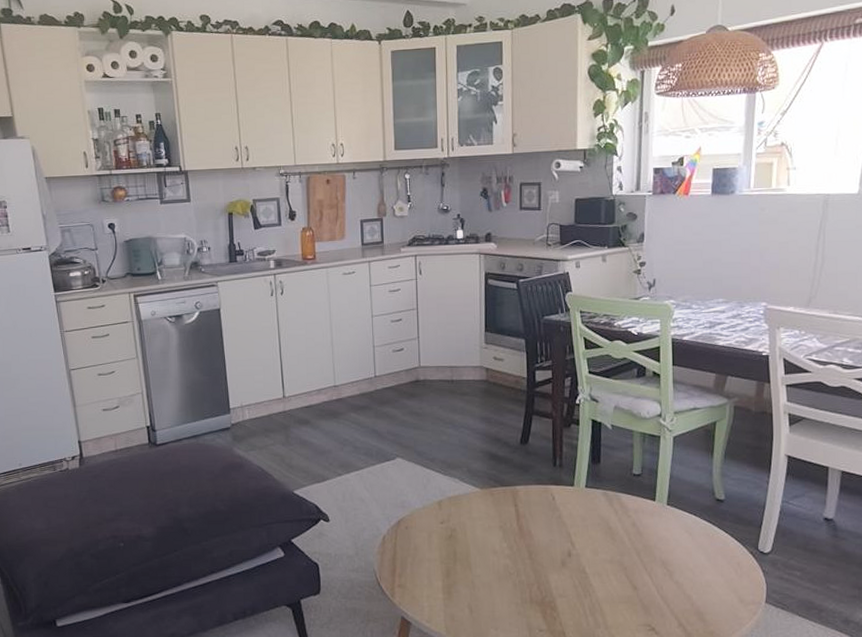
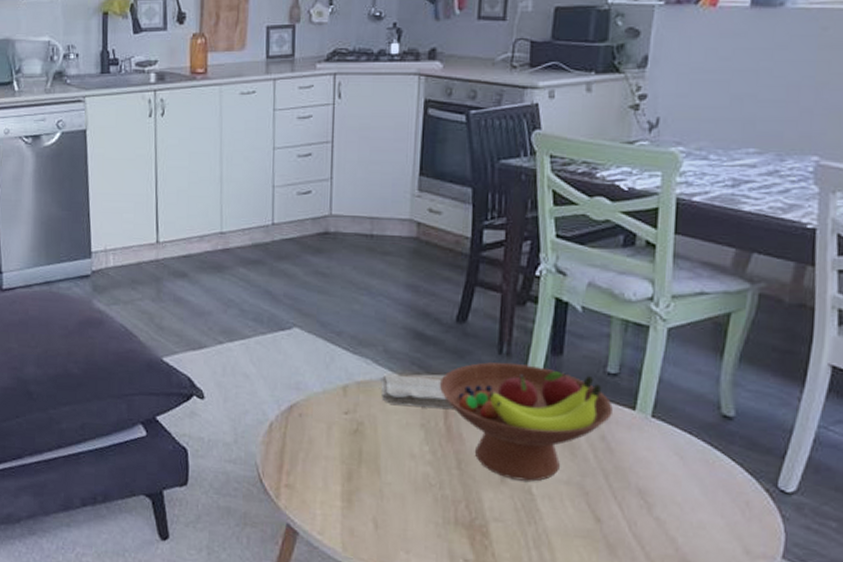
washcloth: none [466,489,523,512] -> present [379,374,453,409]
fruit bowl: none [511,472,639,563] -> present [439,362,613,482]

